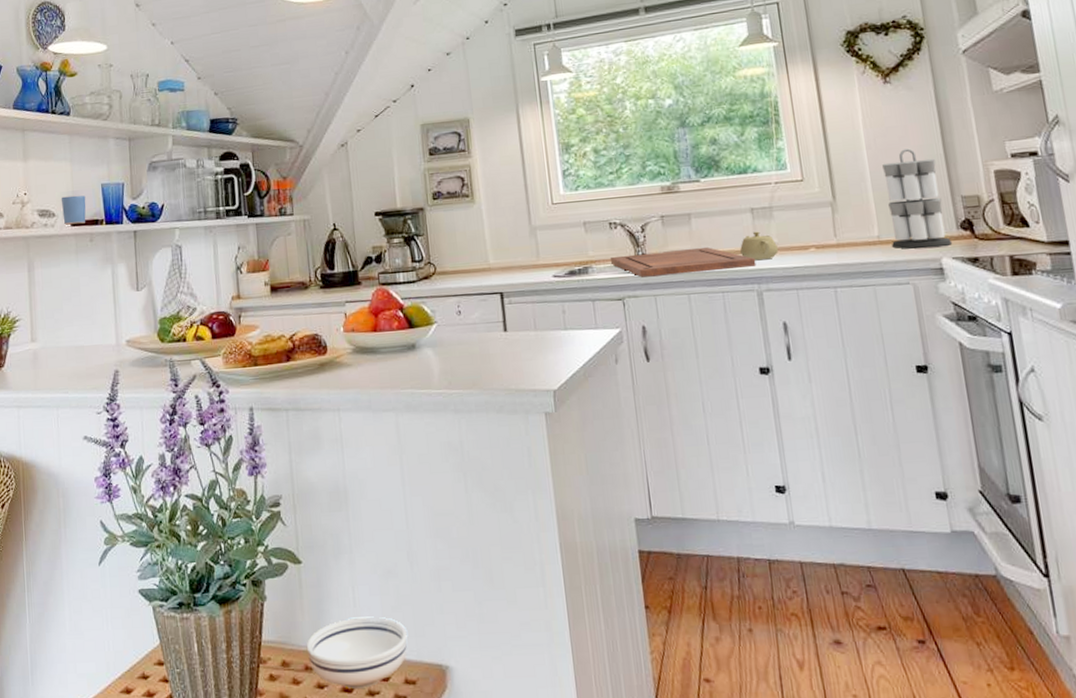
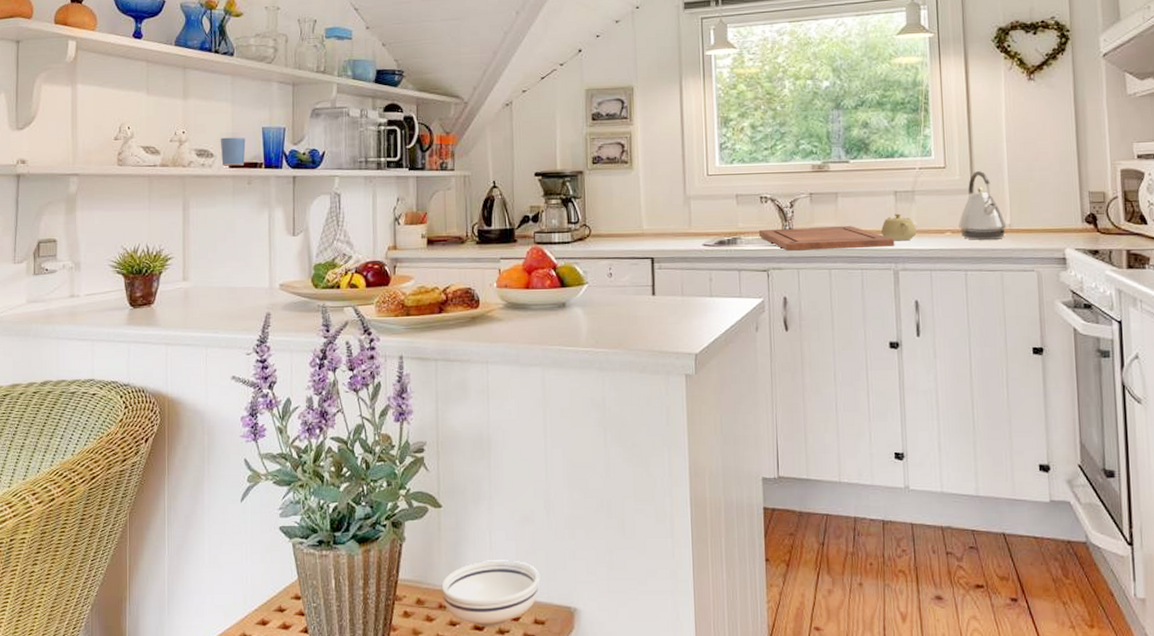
kettle: none [822,181,875,255] -> present [958,170,1007,240]
spice rack: present [882,148,953,249] -> none [1020,144,1077,238]

